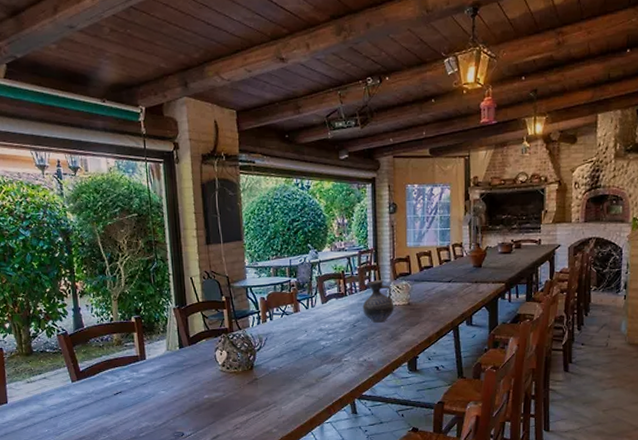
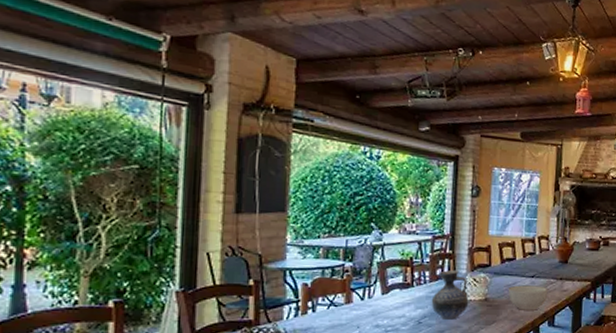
bowl: none [428,289,465,313] -> present [508,285,548,312]

